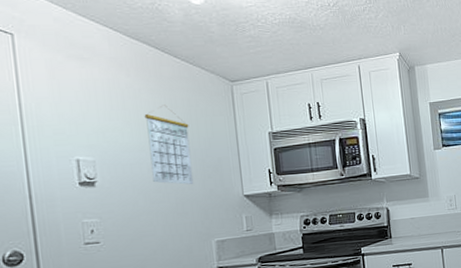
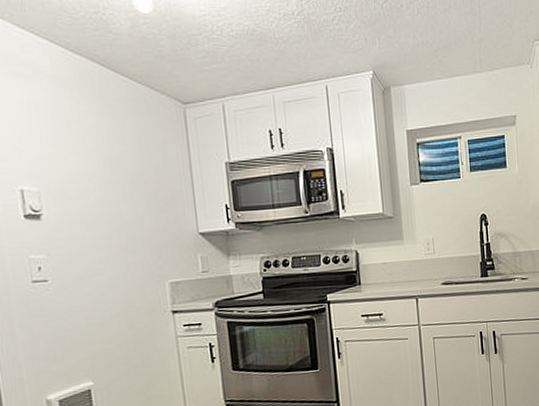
calendar: present [144,105,194,185] -> none [90,129,145,220]

